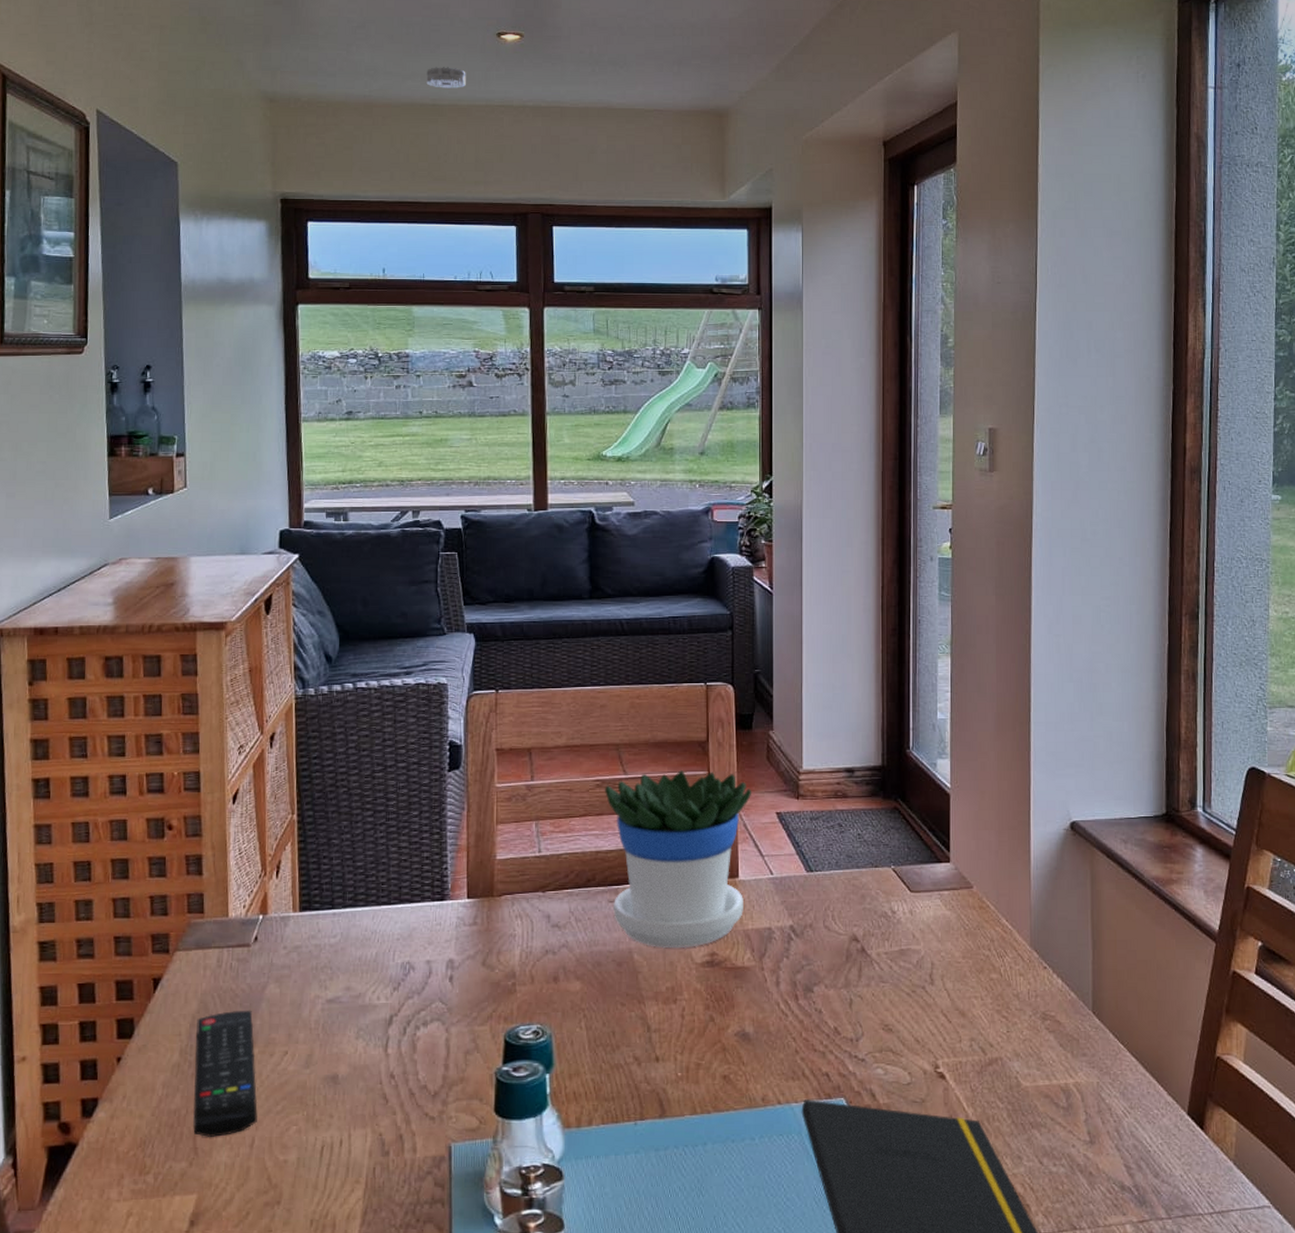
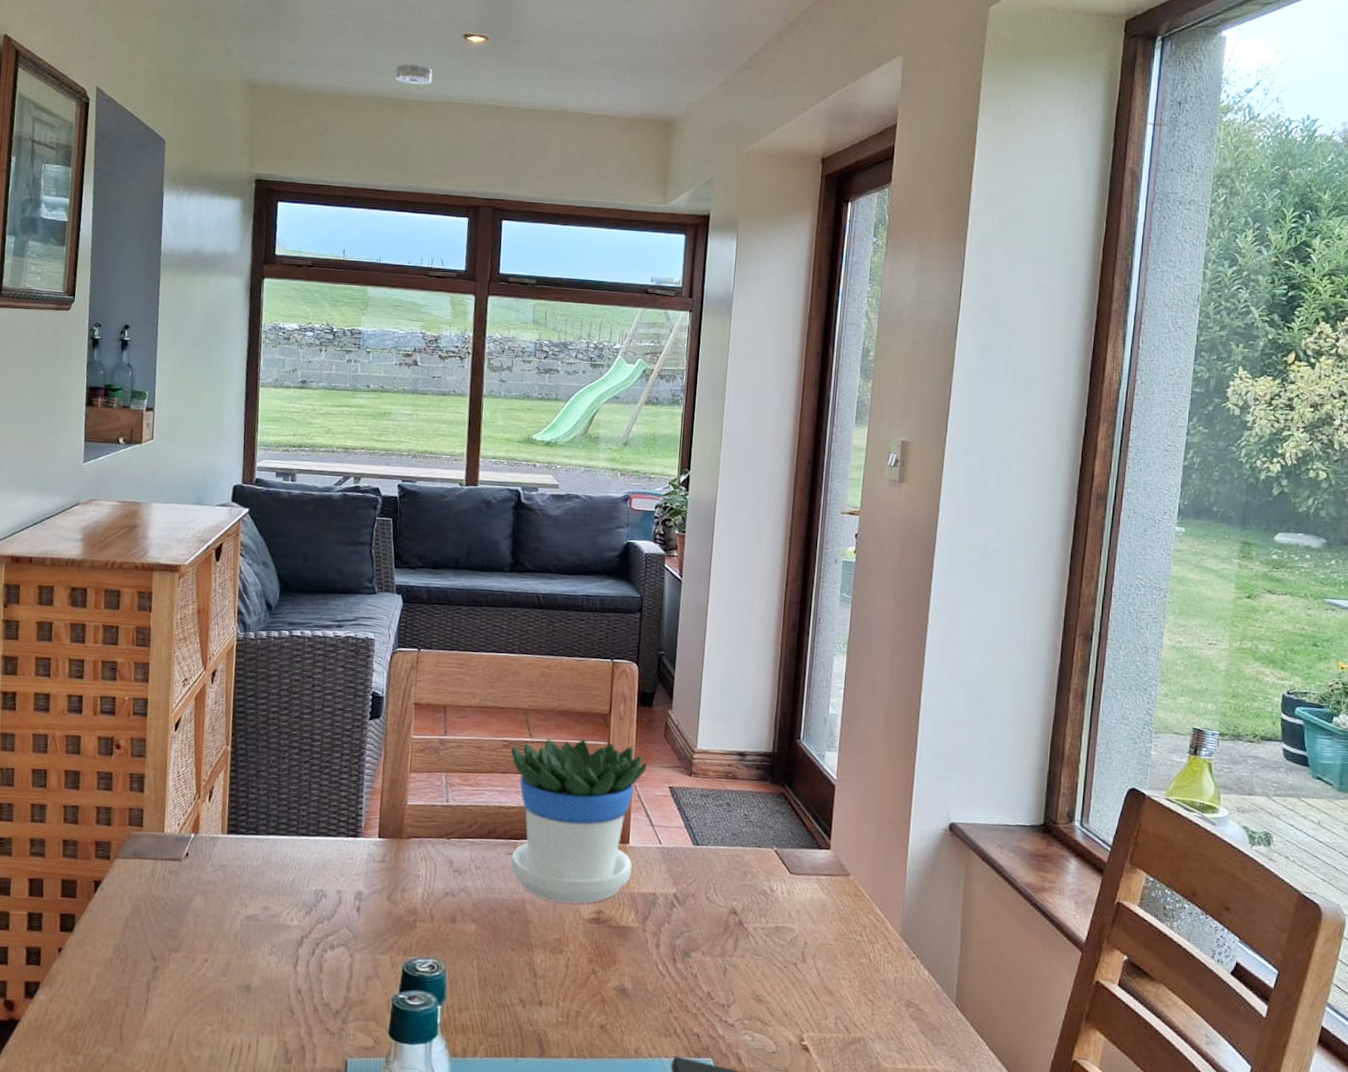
remote control: present [193,1010,257,1137] -> none [120,917,179,1029]

